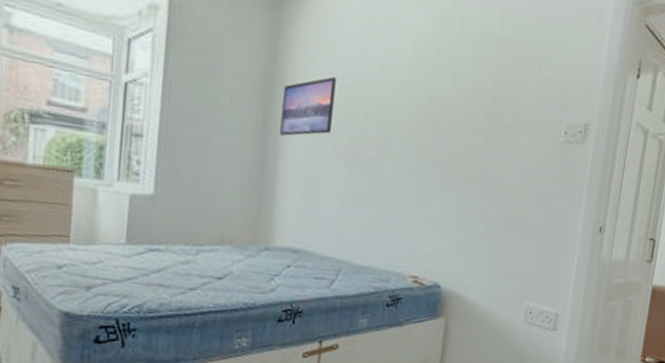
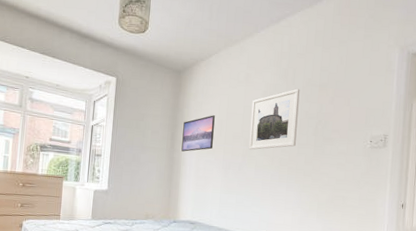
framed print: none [387,42,470,138] -> present [249,88,300,150]

